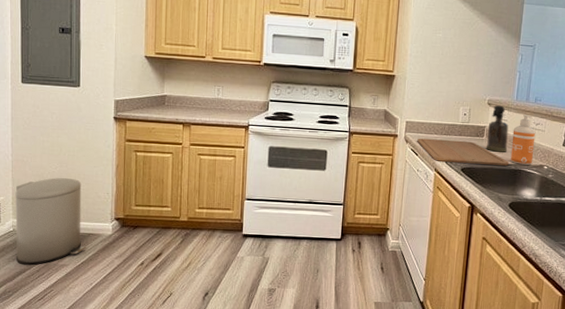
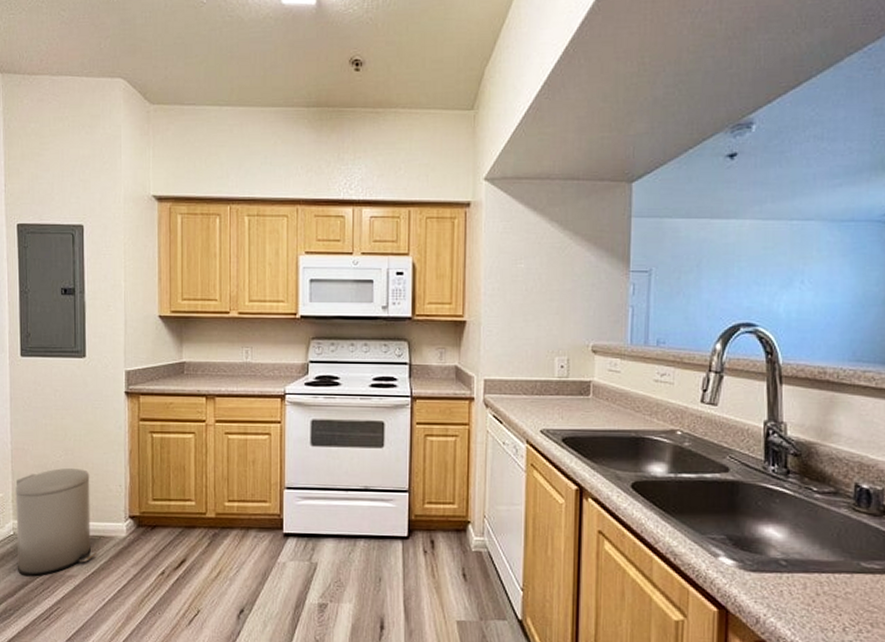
chopping board: present [417,138,509,167] -> none [501,400,627,434]
spray bottle: present [486,105,509,152] -> none [593,352,624,415]
soap dispenser: present [510,115,536,165] -> none [628,363,662,430]

